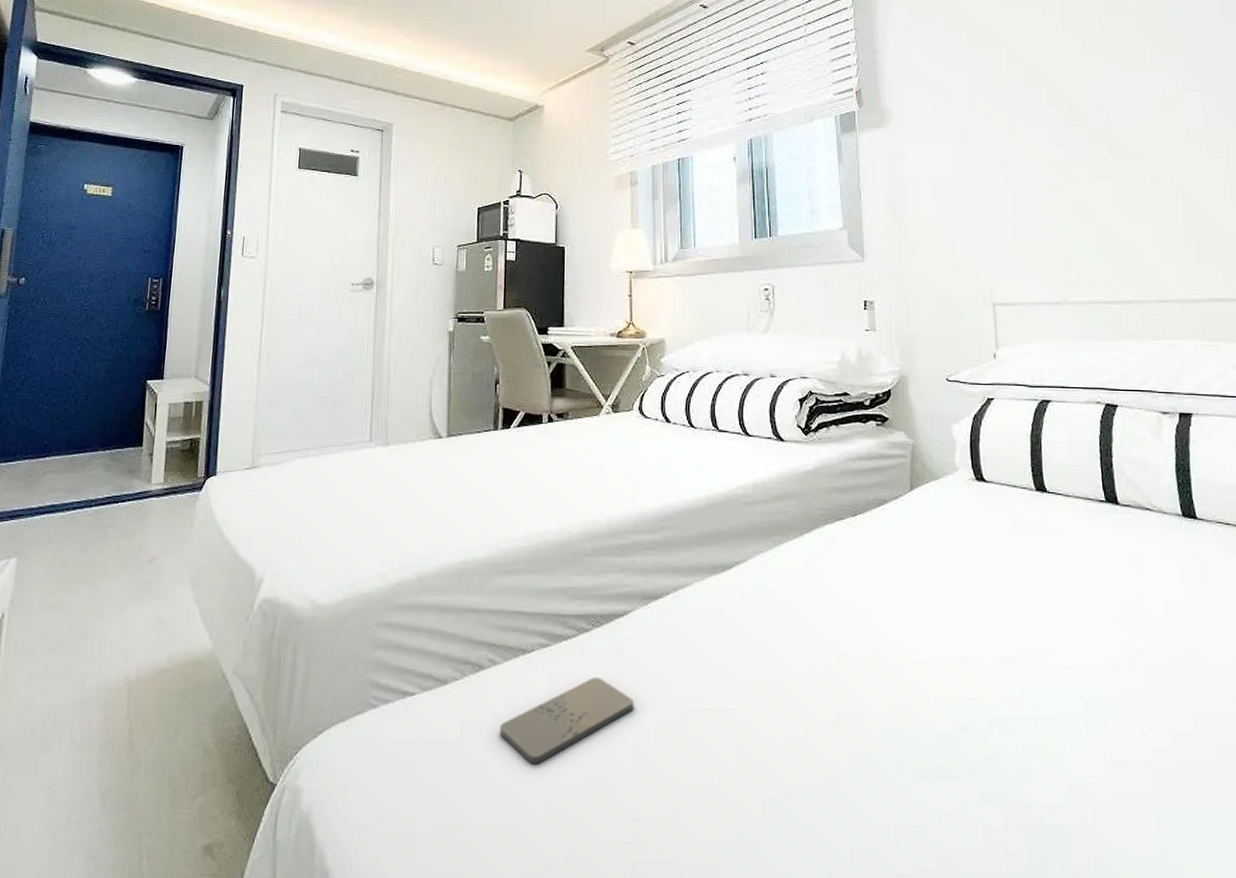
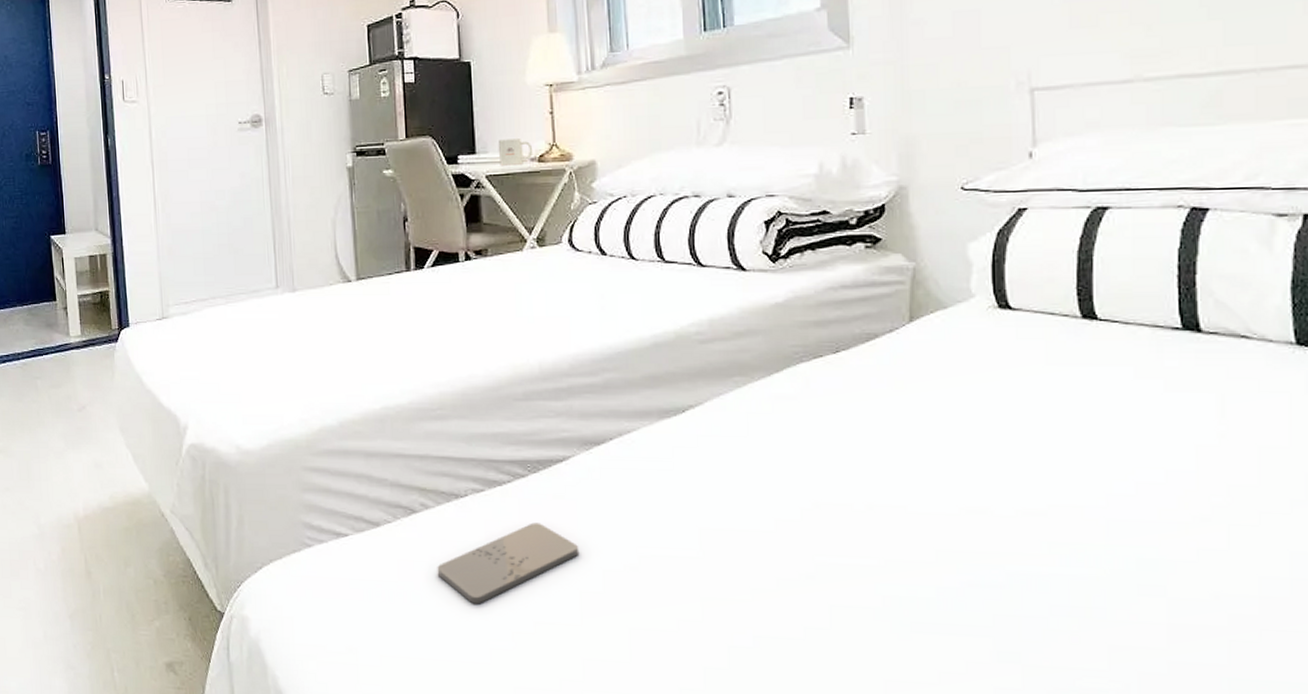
mug: none [583,316,613,340] -> present [498,139,533,167]

